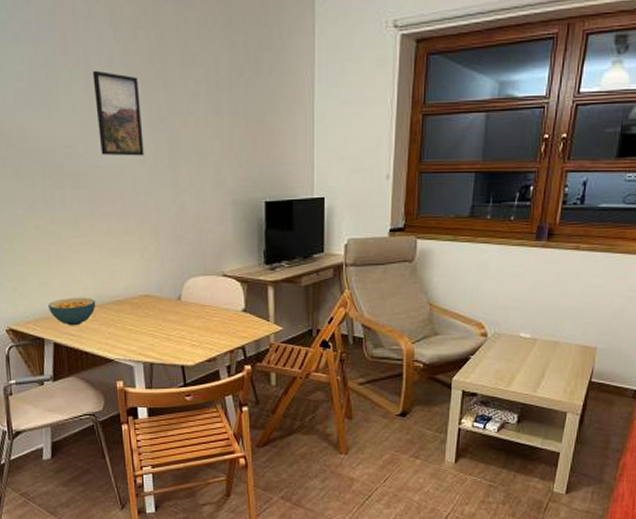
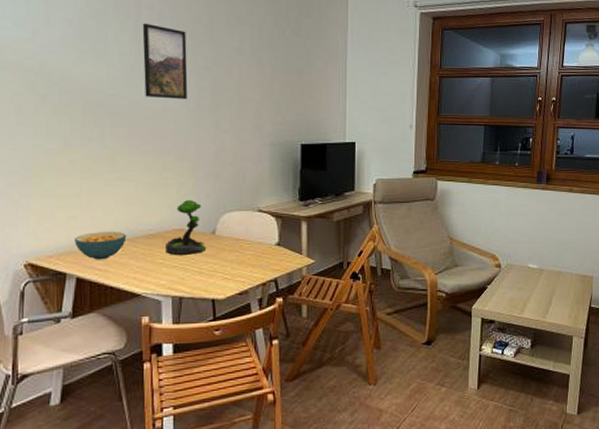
plant: none [133,264,172,321] -> present [166,199,206,255]

